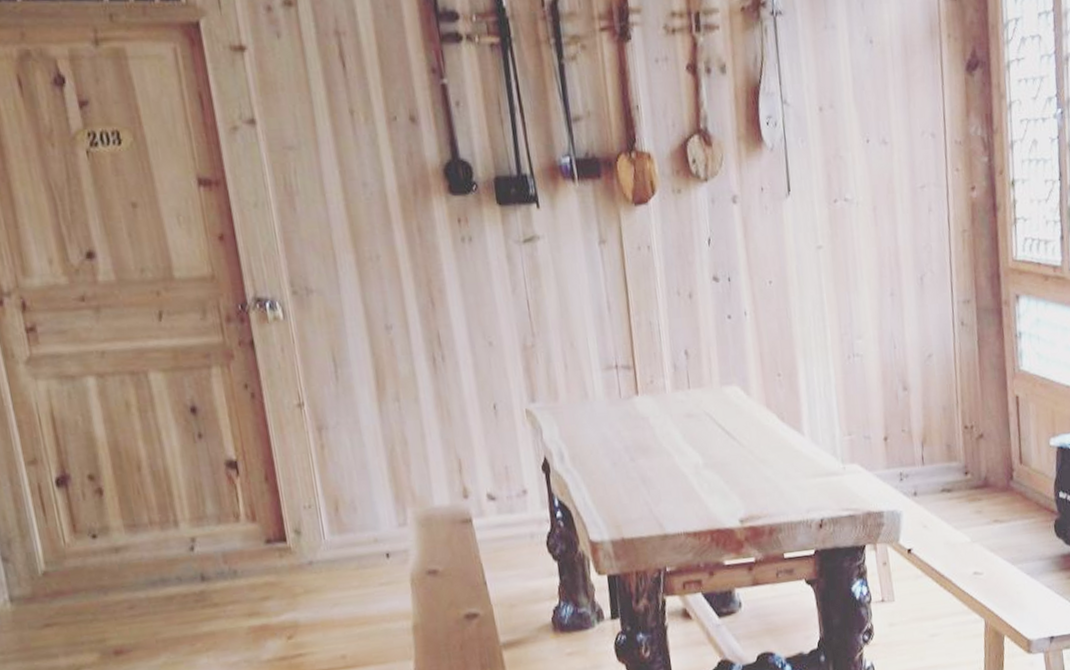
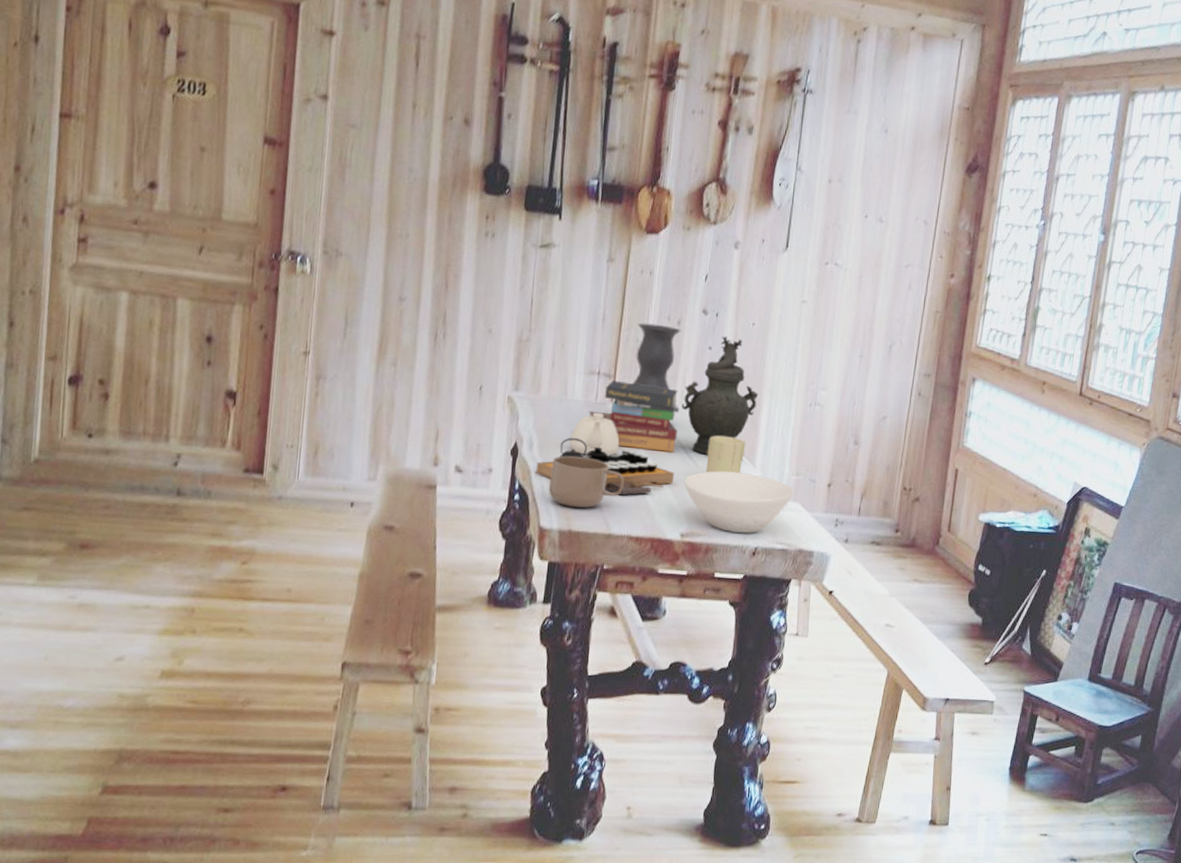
tea set: none [571,439,721,492] -> present [535,437,675,496]
cup: none [587,458,669,514] -> present [549,456,624,508]
teapot: none [601,409,656,457] -> present [569,413,620,455]
books: none [615,368,715,441] -> present [589,381,679,452]
vase: none [646,301,696,372] -> present [632,323,681,390]
incense burner: none [711,301,792,432] -> present [682,336,759,455]
bowl: none [731,442,850,508] -> present [684,471,794,533]
candle: none [749,407,790,451] -> present [705,435,746,474]

